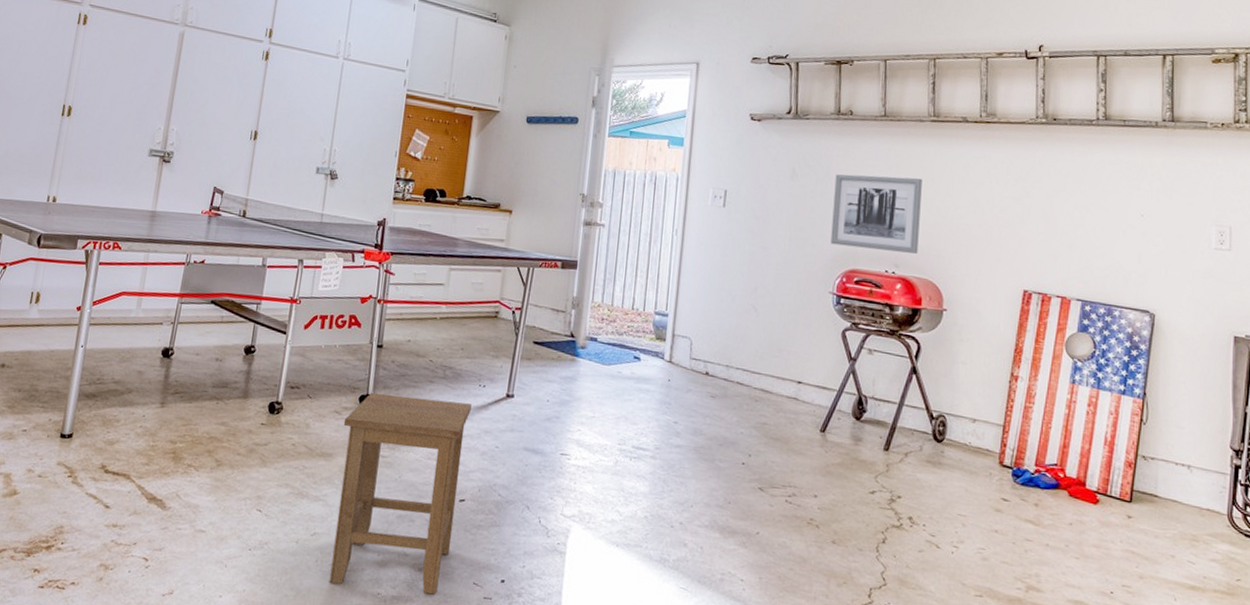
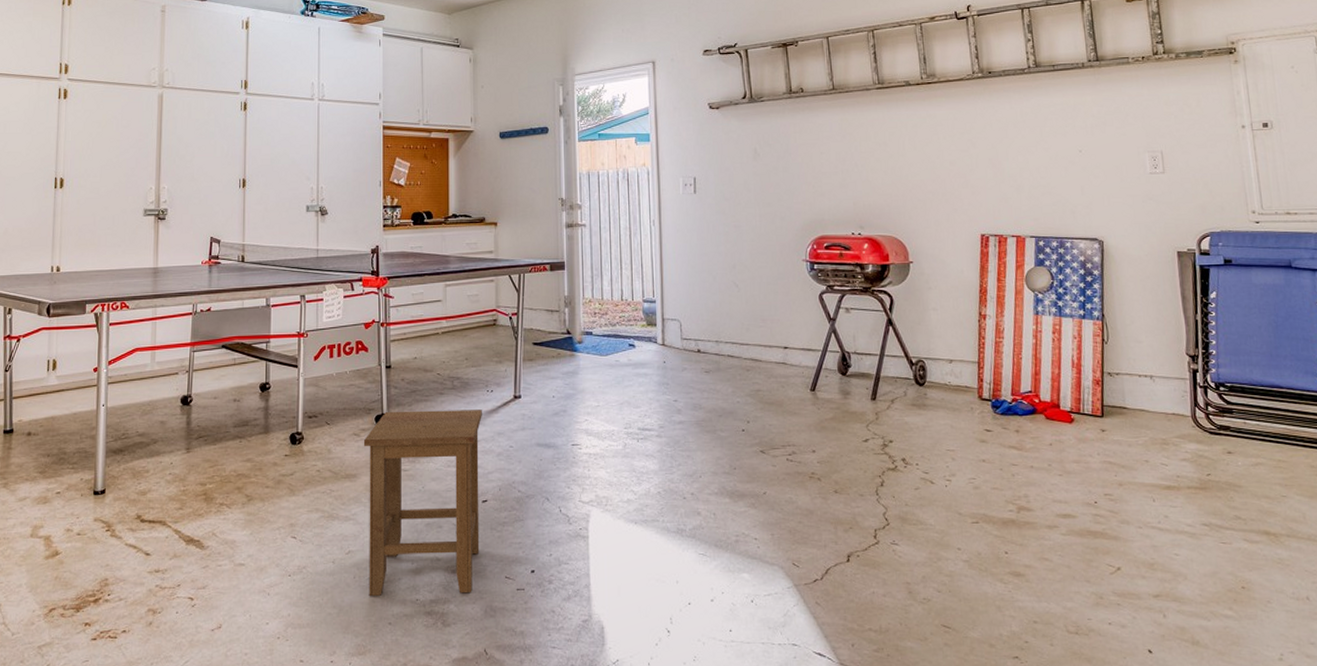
wall art: present [830,174,922,254] -> none [795,143,880,215]

